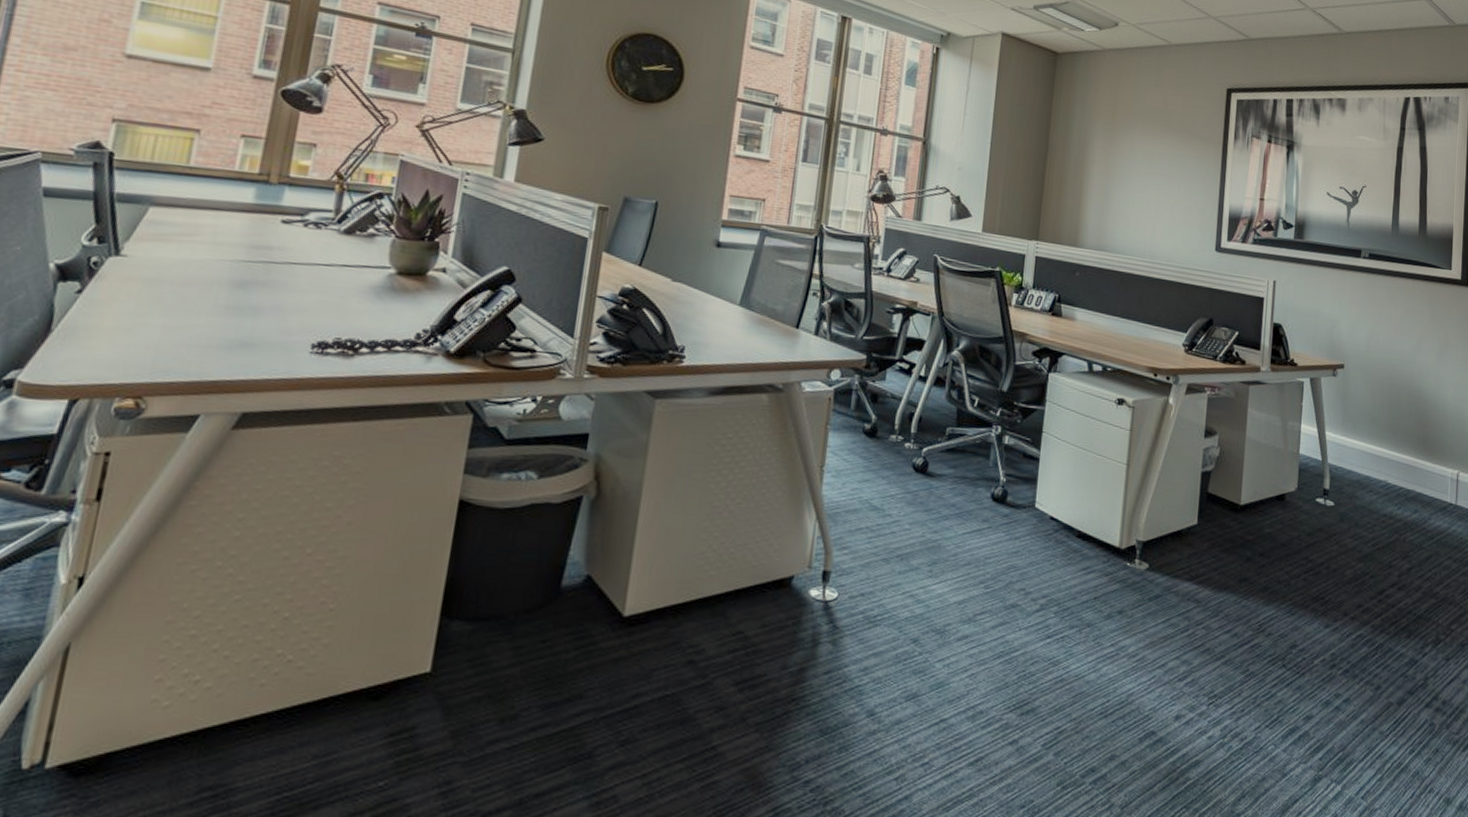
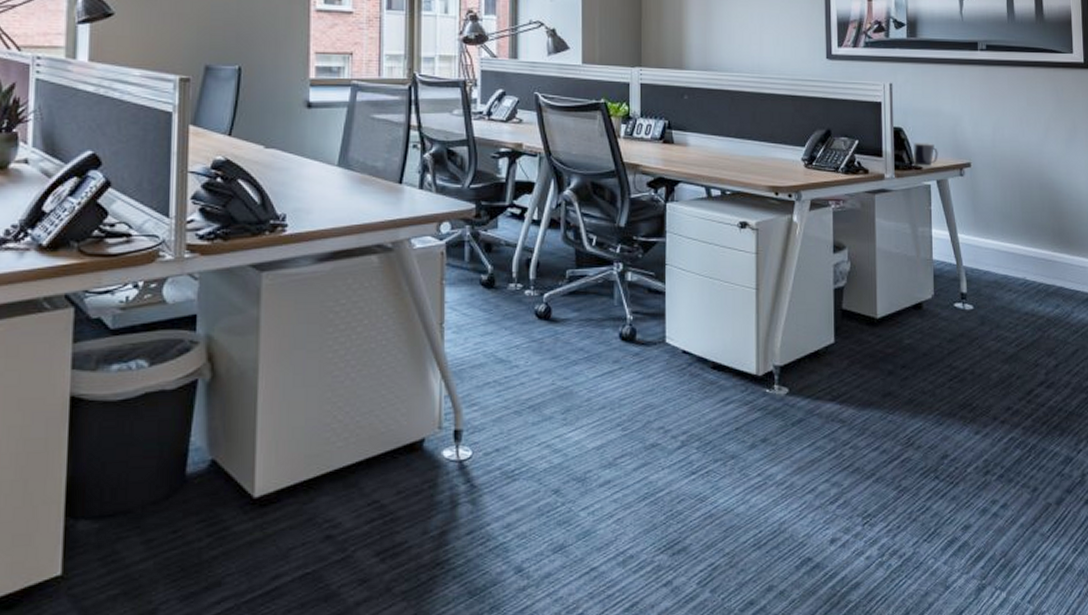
mug: none [1290,340,1314,365] -> present [913,143,938,167]

